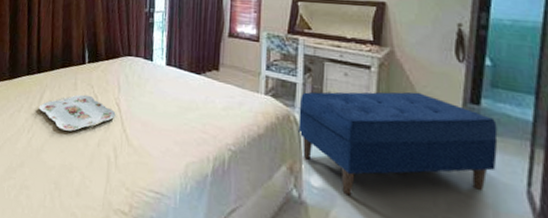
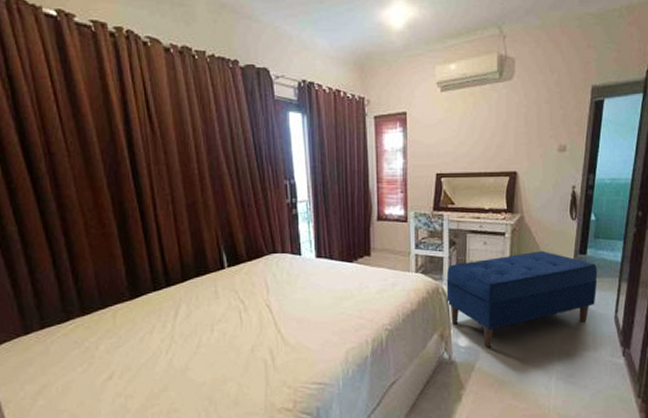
serving tray: present [38,94,116,131] -> none [175,301,267,343]

